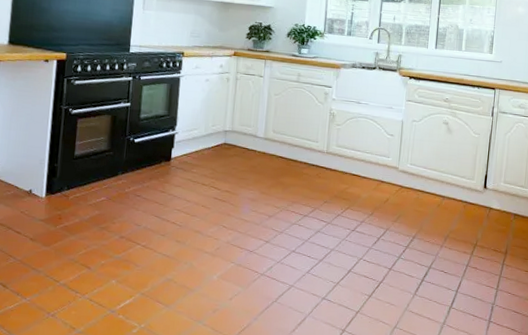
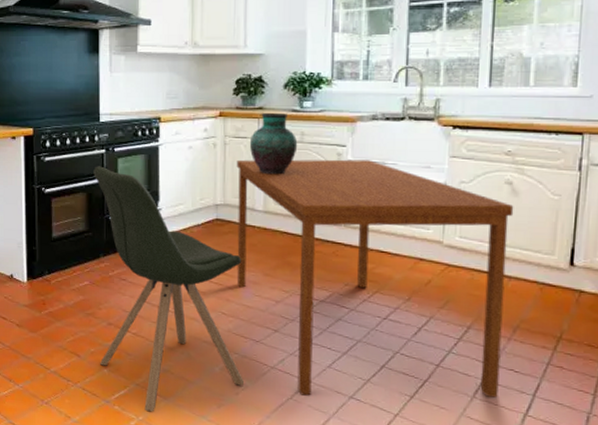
chair: none [108,91,244,320] -> present [93,166,245,412]
dining table: none [238,93,449,299] -> present [236,159,514,398]
vase: none [256,55,295,108] -> present [249,112,298,175]

